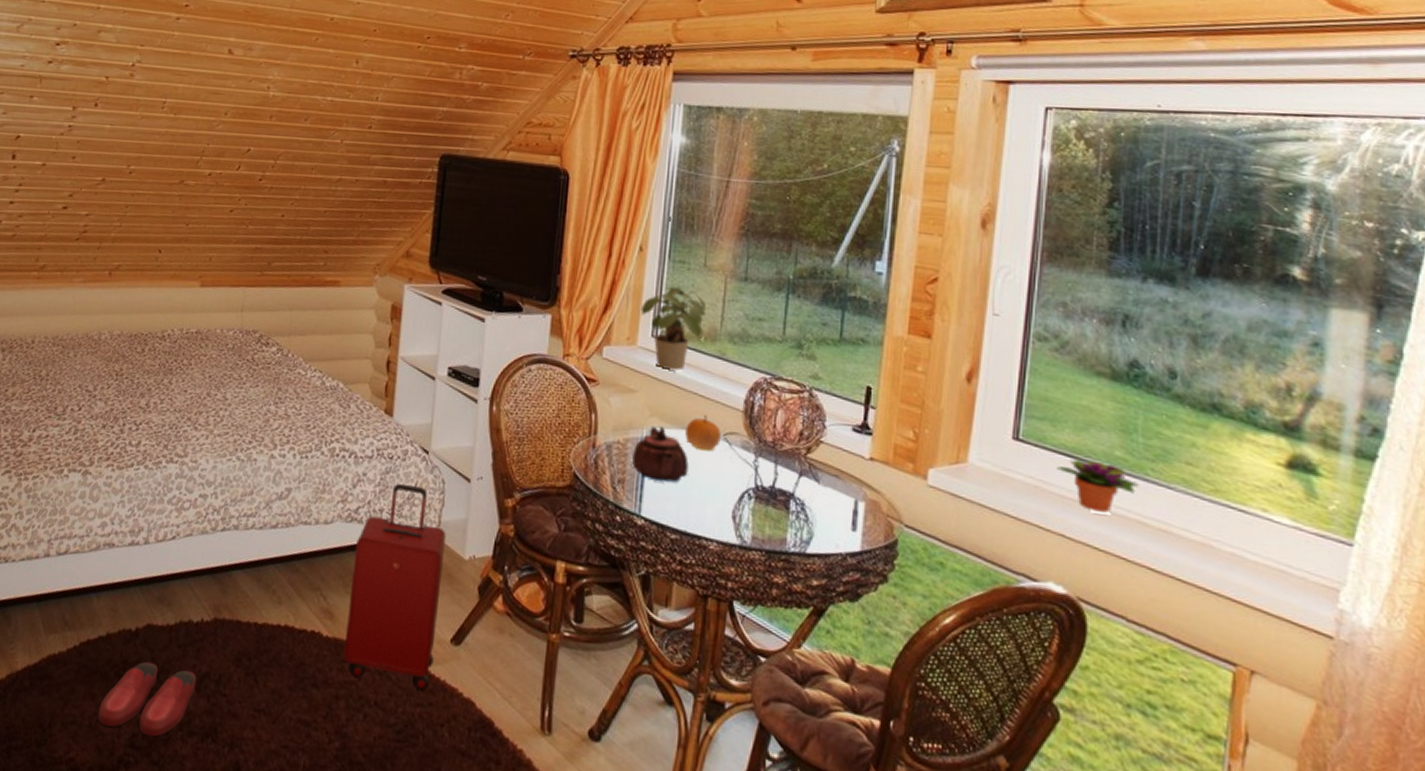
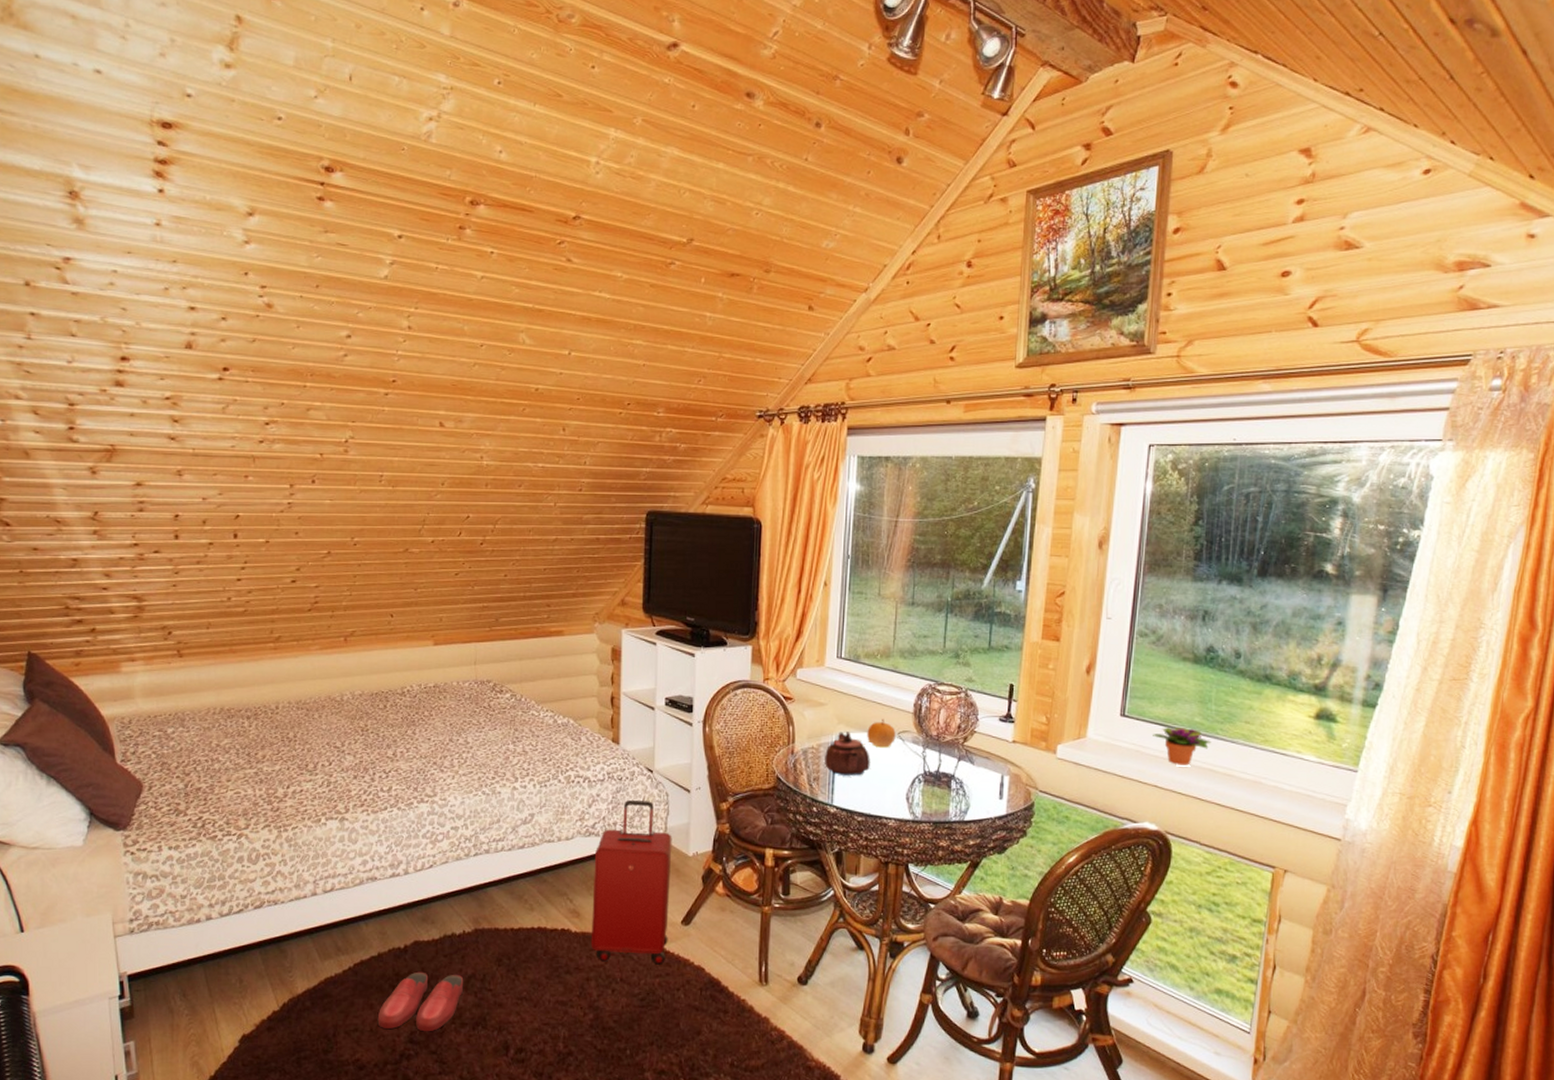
potted plant: present [640,286,707,371] -> none [827,614,882,684]

